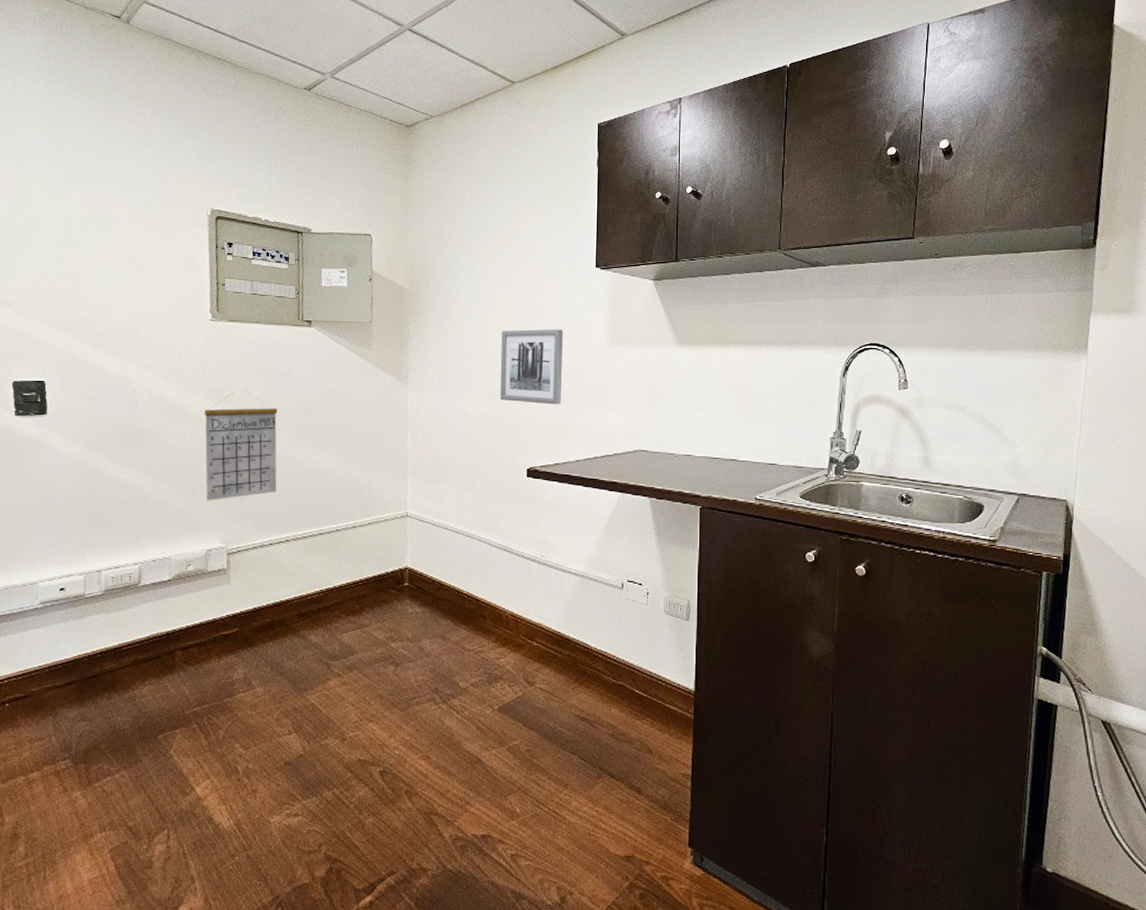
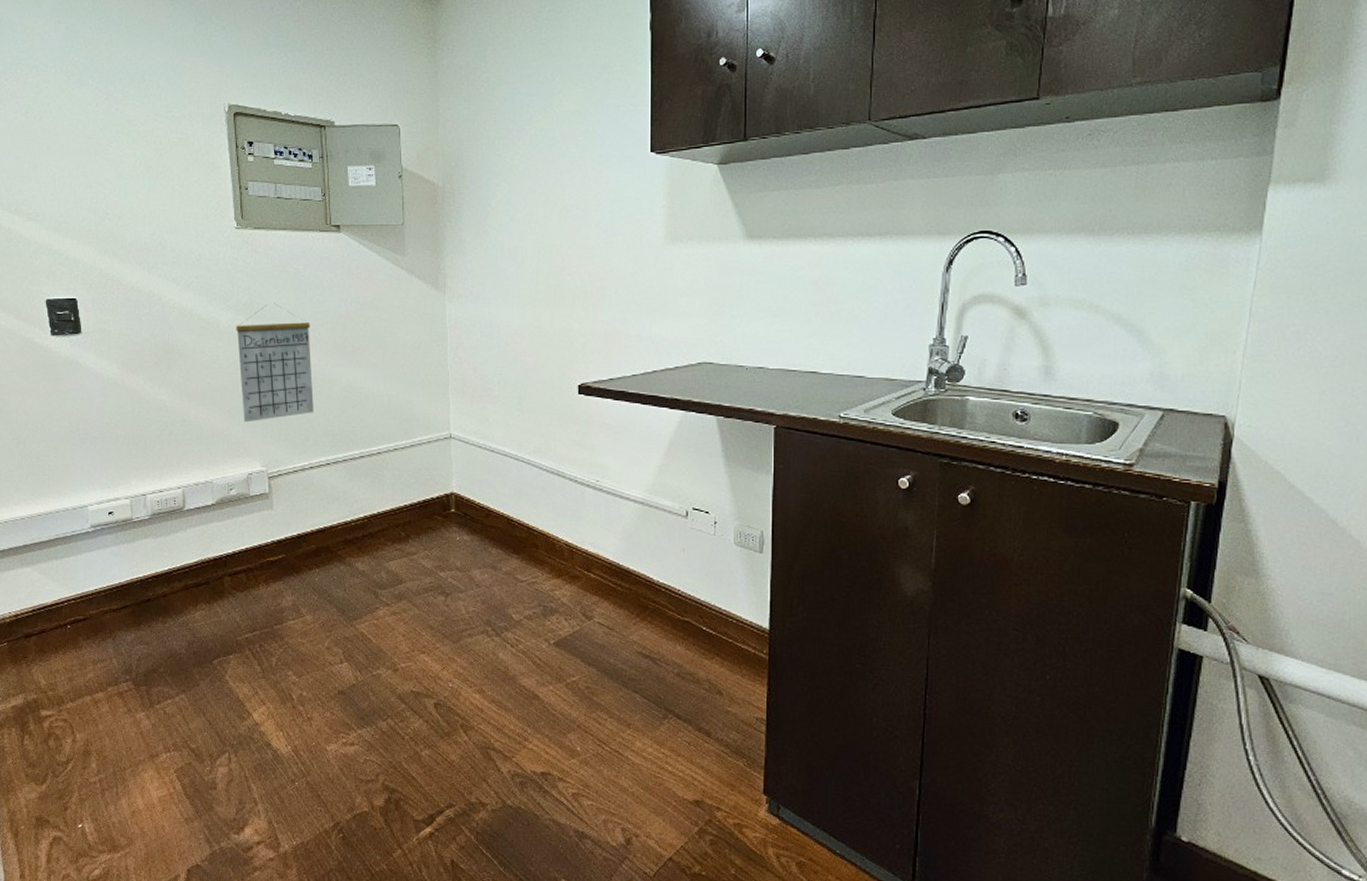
wall art: present [499,329,563,405] -> none [545,225,615,313]

